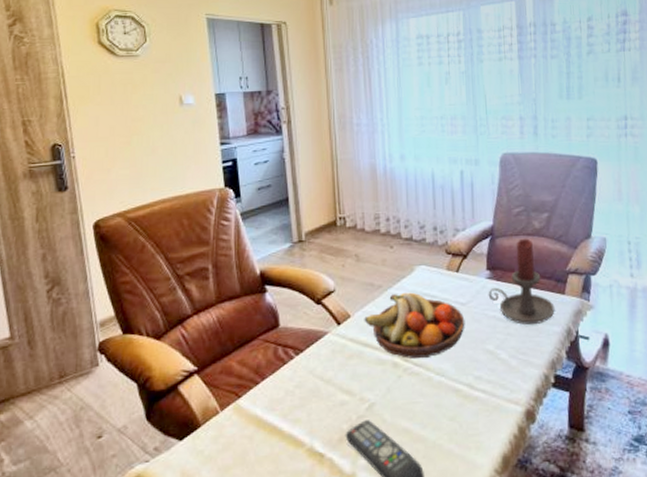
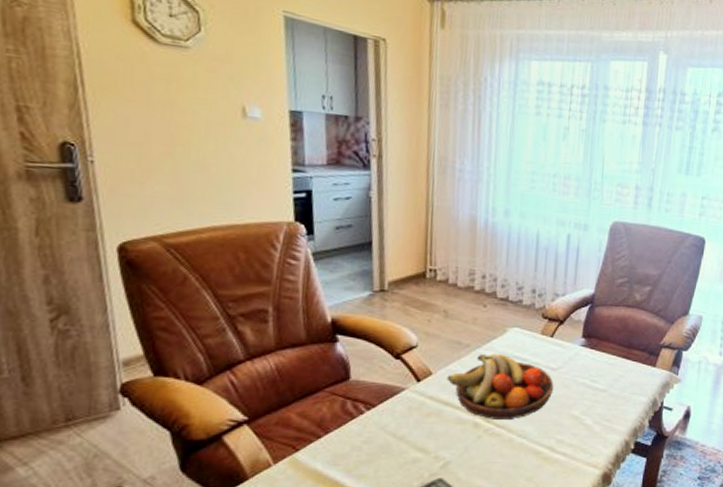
candle holder: present [488,238,555,325] -> none [580,309,644,393]

